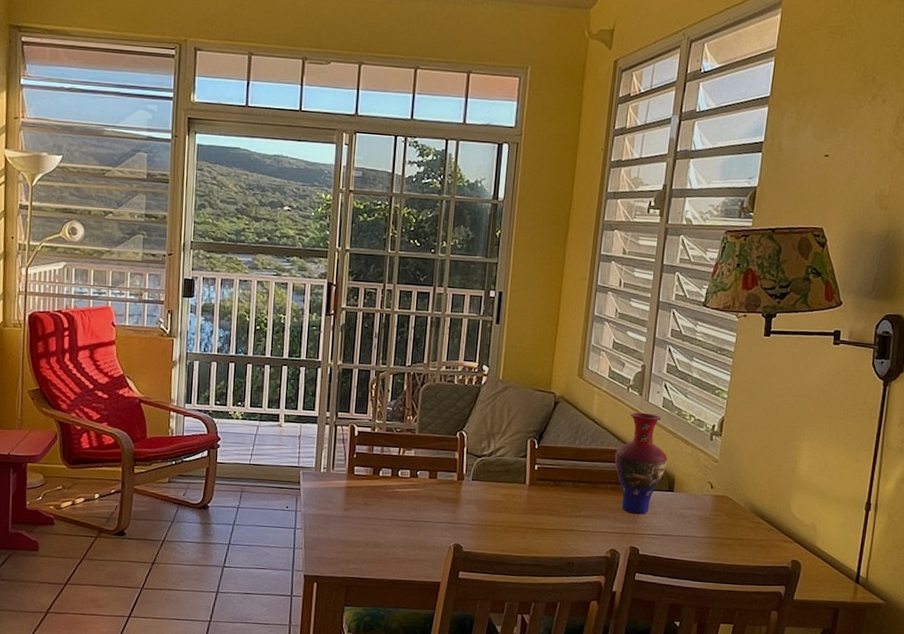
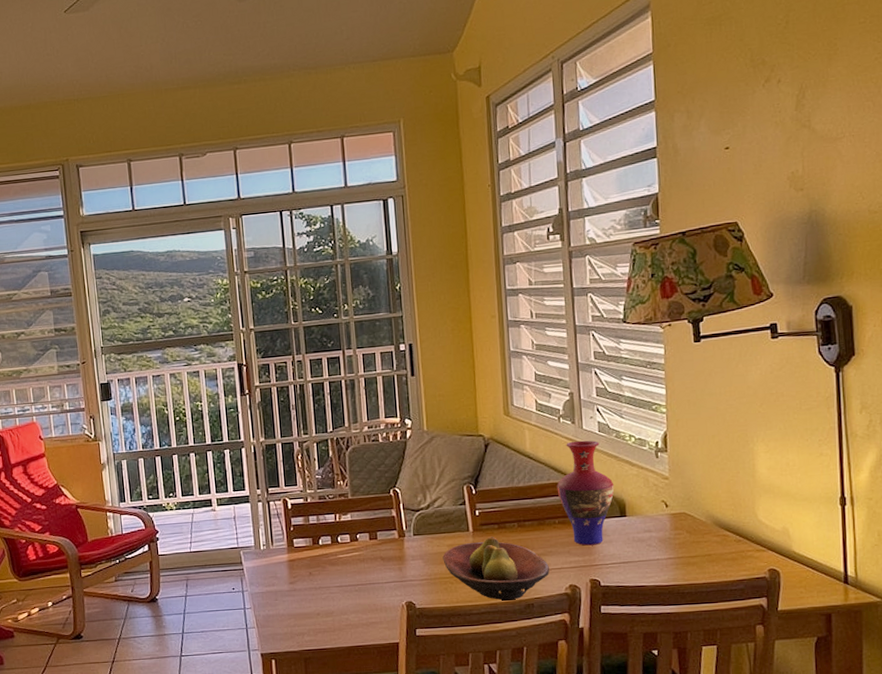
fruit bowl: none [496,492,595,556] -> present [442,536,549,601]

